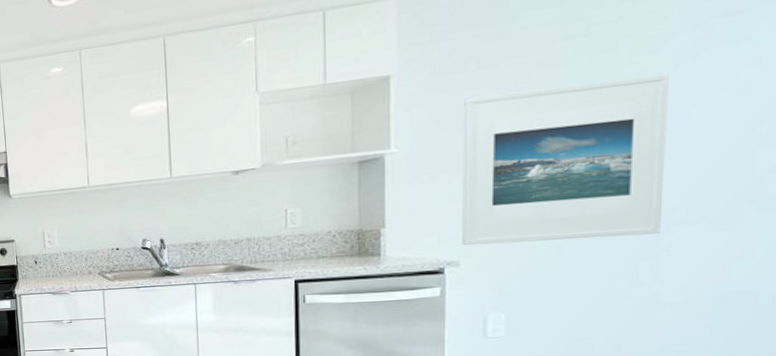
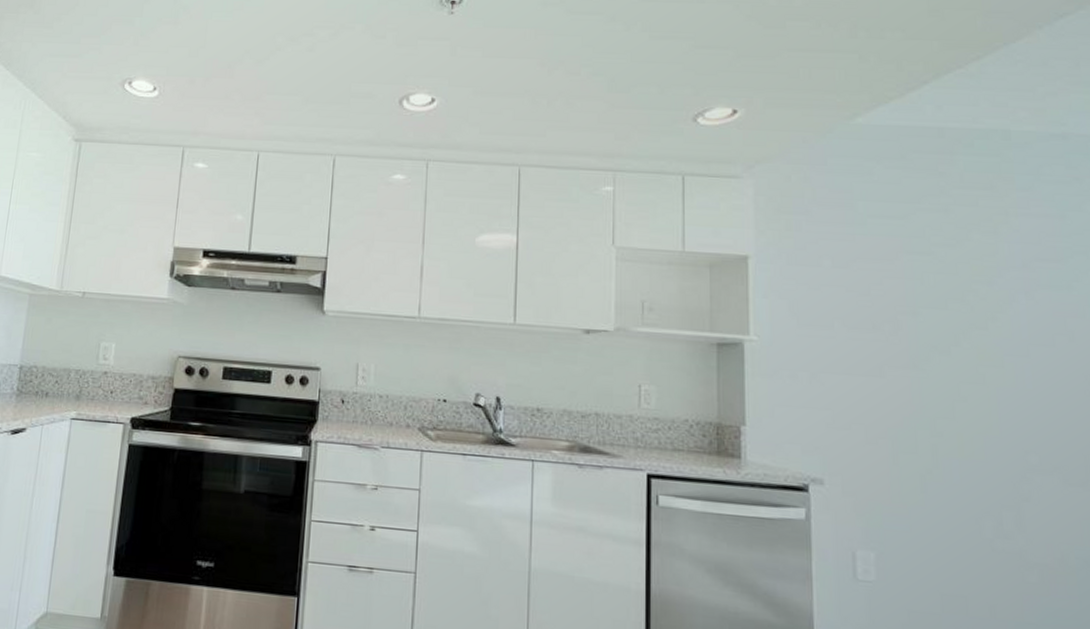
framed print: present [462,73,669,246] -> none [821,295,1018,479]

